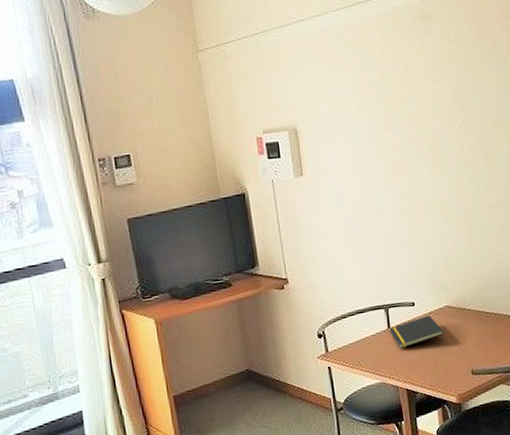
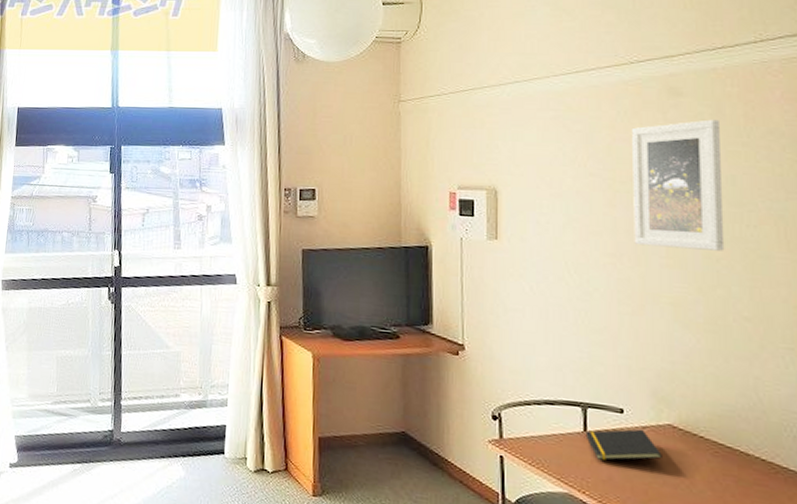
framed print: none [397,40,473,161] -> present [631,119,725,251]

